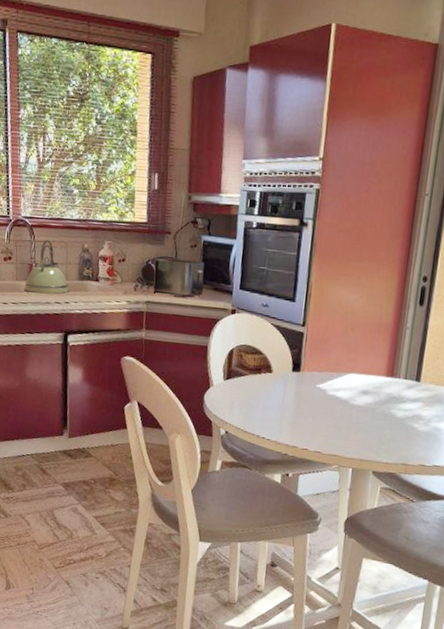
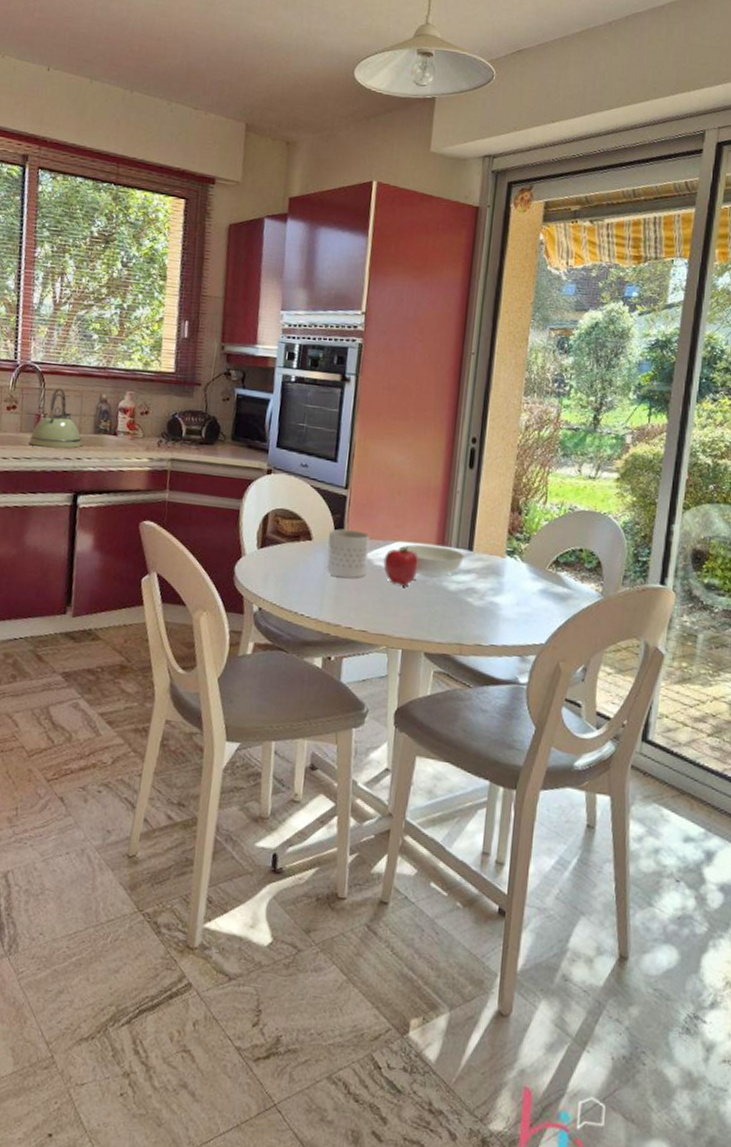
toaster: present [153,258,206,298] -> none [179,411,239,456]
mug: none [285,362,325,406] -> present [326,528,370,579]
fruit: none [336,377,370,413] -> present [383,545,420,586]
bowl: none [350,376,412,407] -> present [398,544,465,579]

